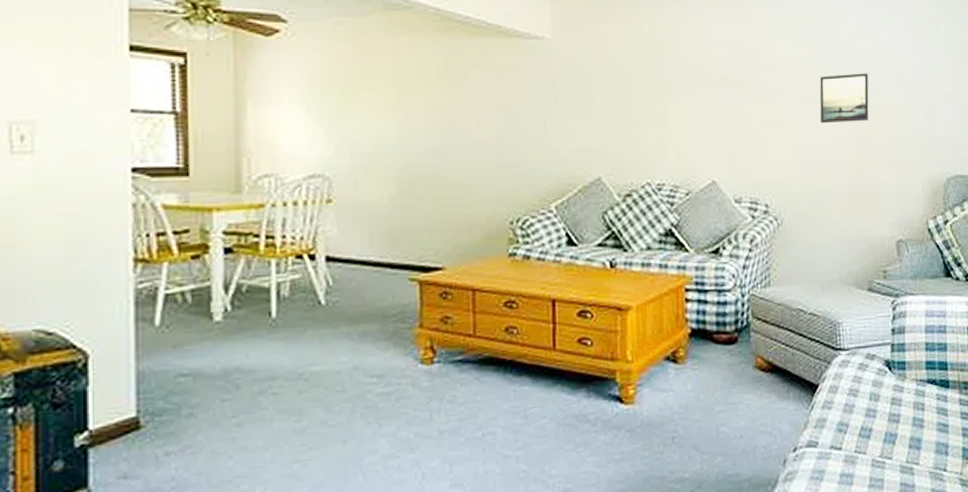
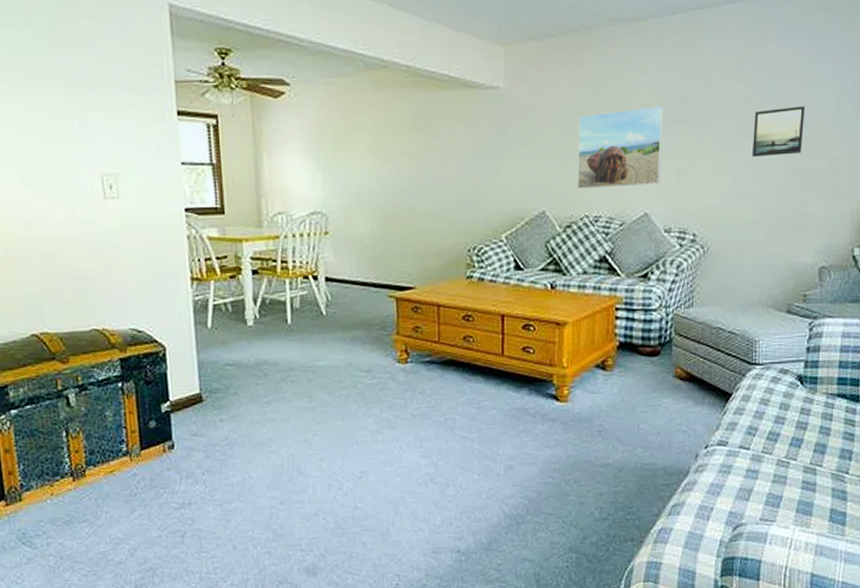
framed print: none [635,65,728,153] -> present [577,105,663,189]

